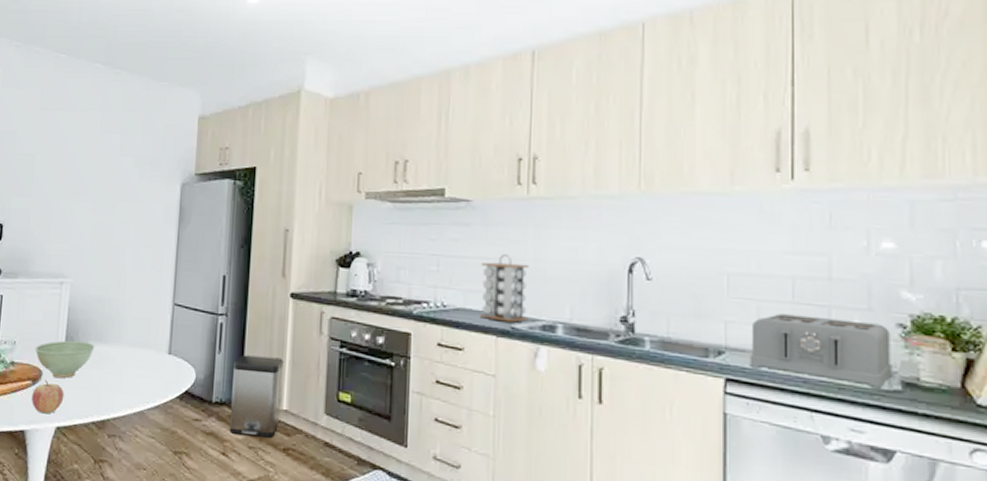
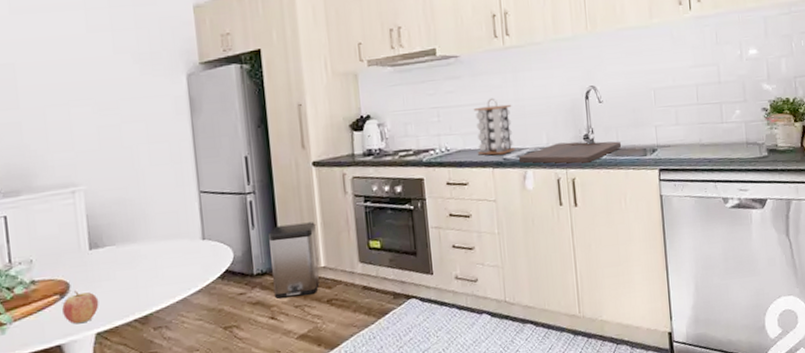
bowl: present [35,340,95,379] -> none [56,244,124,287]
cutting board: none [530,320,672,353] -> present [518,141,621,164]
toaster: present [749,314,893,391] -> none [672,110,762,159]

